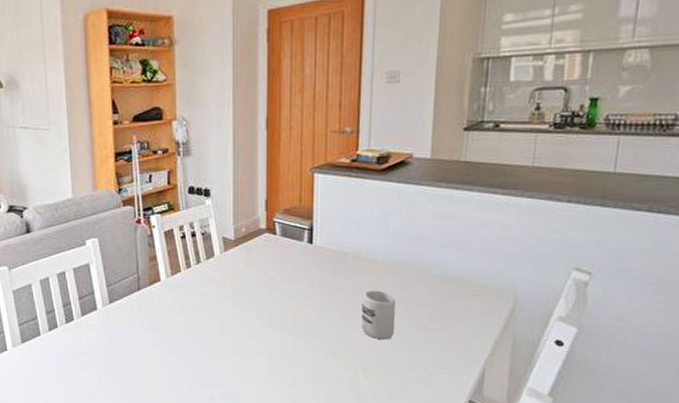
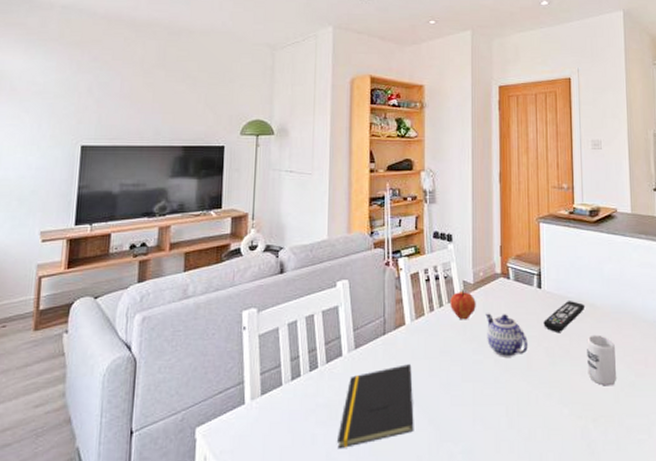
notepad: none [97,318,173,390] -> present [336,364,414,450]
fruit: none [208,245,237,276] -> present [450,289,476,320]
teapot: none [248,269,295,312] -> present [485,313,528,357]
remote control: none [313,256,364,288] -> present [543,301,586,332]

